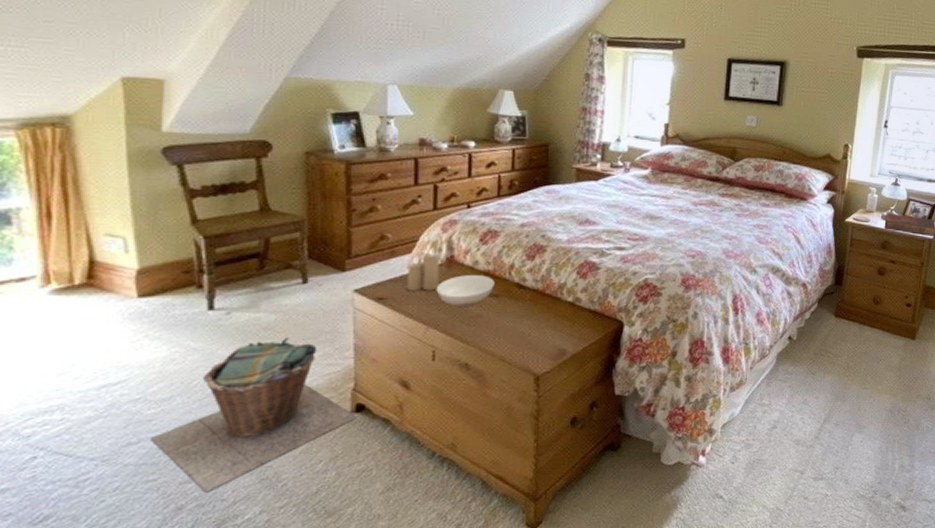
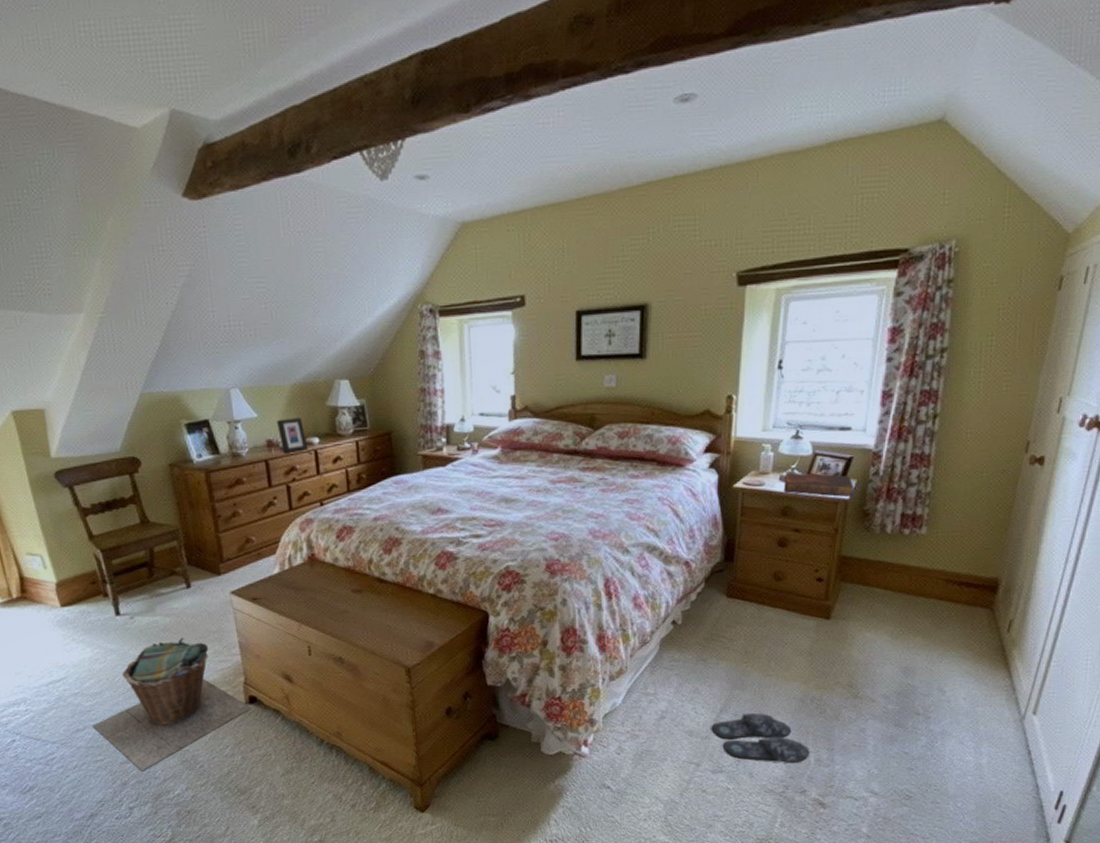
candle: present [406,248,441,291] -> none [273,547,305,590]
picture frame: none [433,120,462,153] -> present [277,418,308,453]
bowl: present [436,275,495,306] -> none [302,571,356,603]
slippers: none [815,423,895,469] -> present [711,713,810,763]

